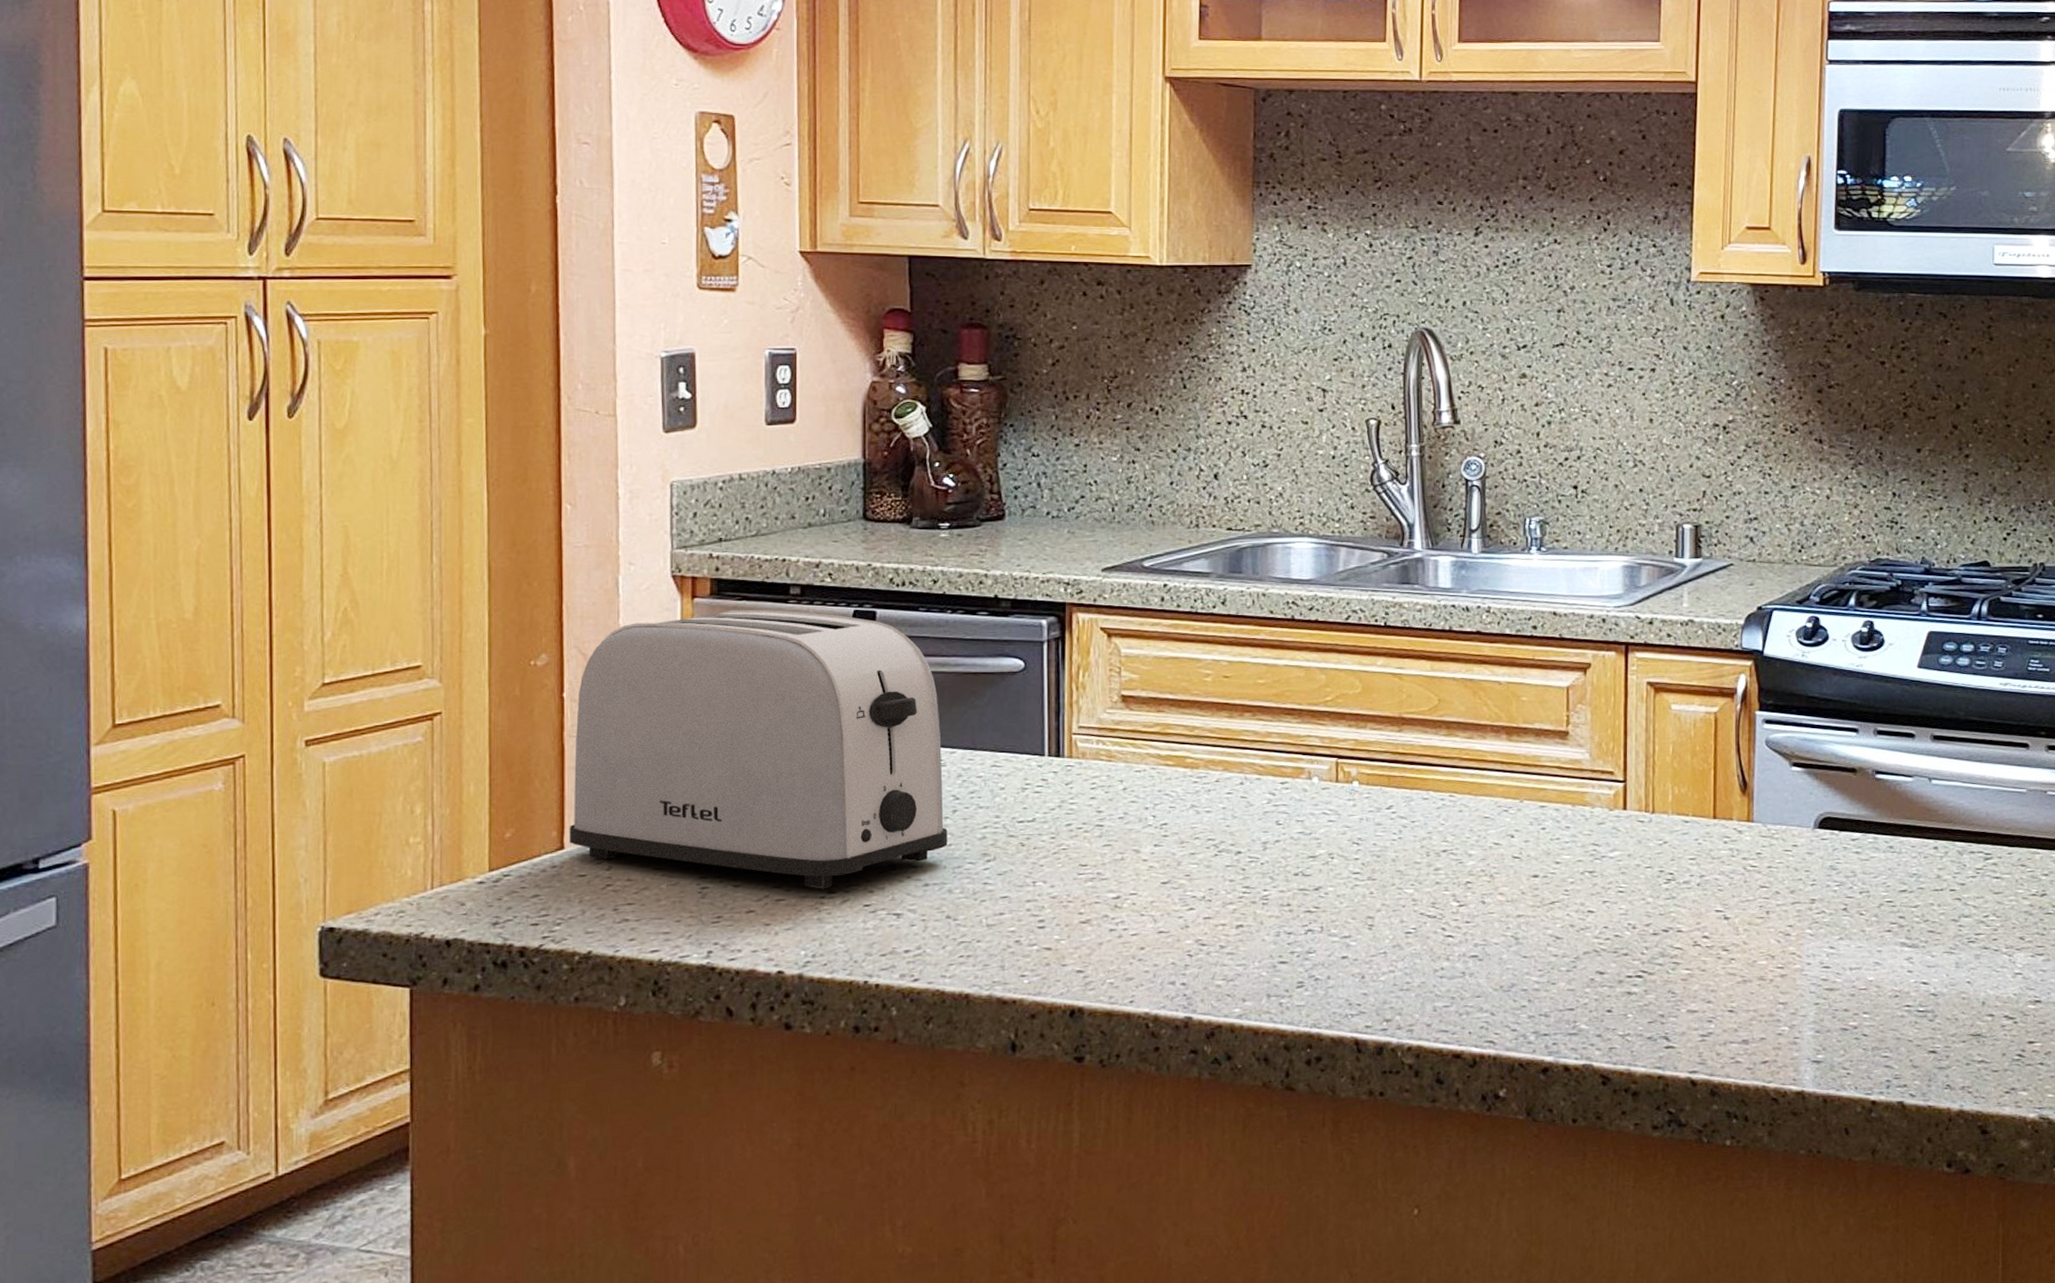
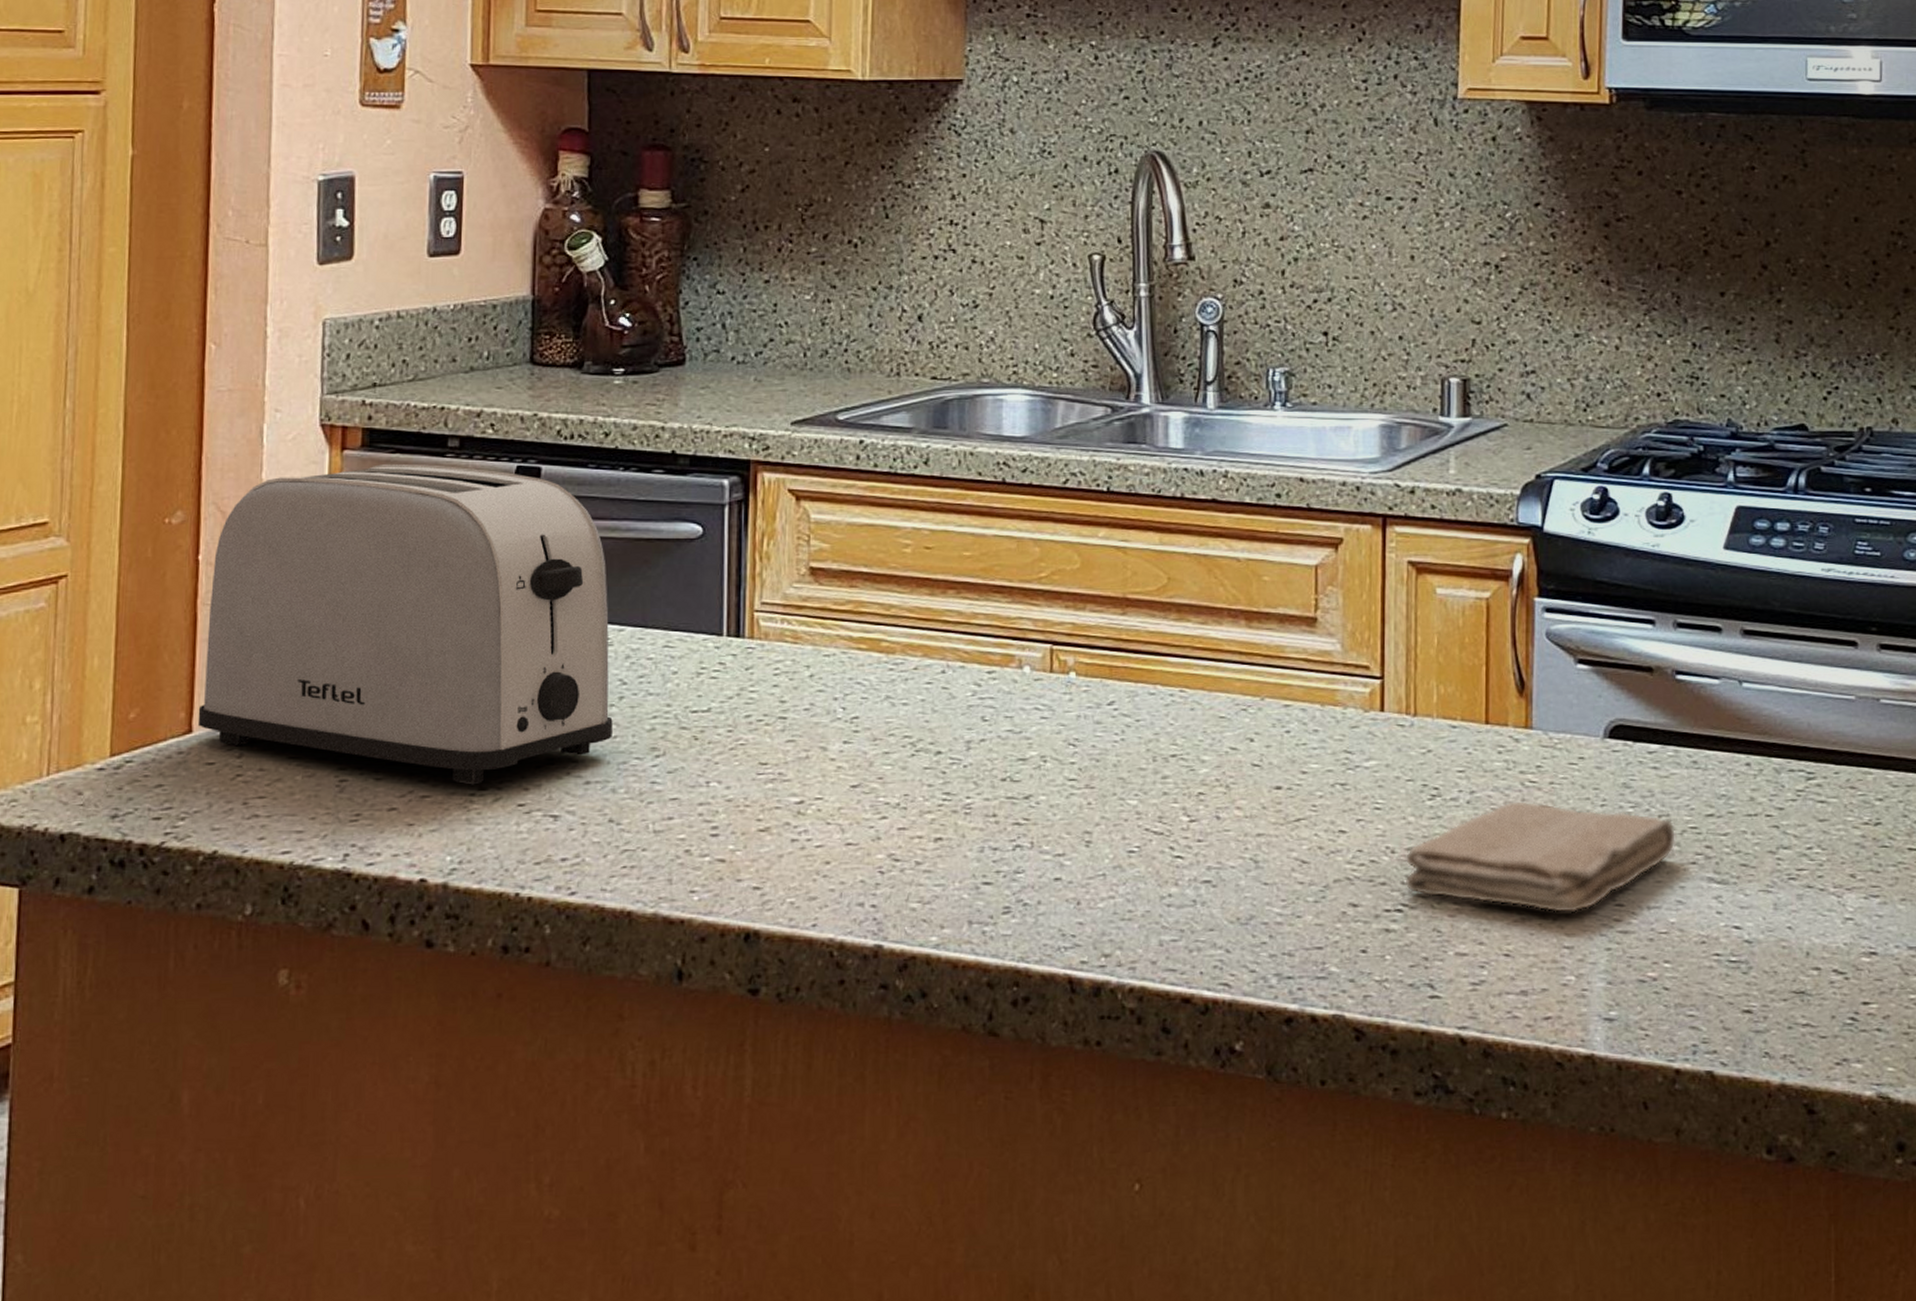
washcloth: none [1644,882,1875,975] -> present [1405,800,1676,913]

